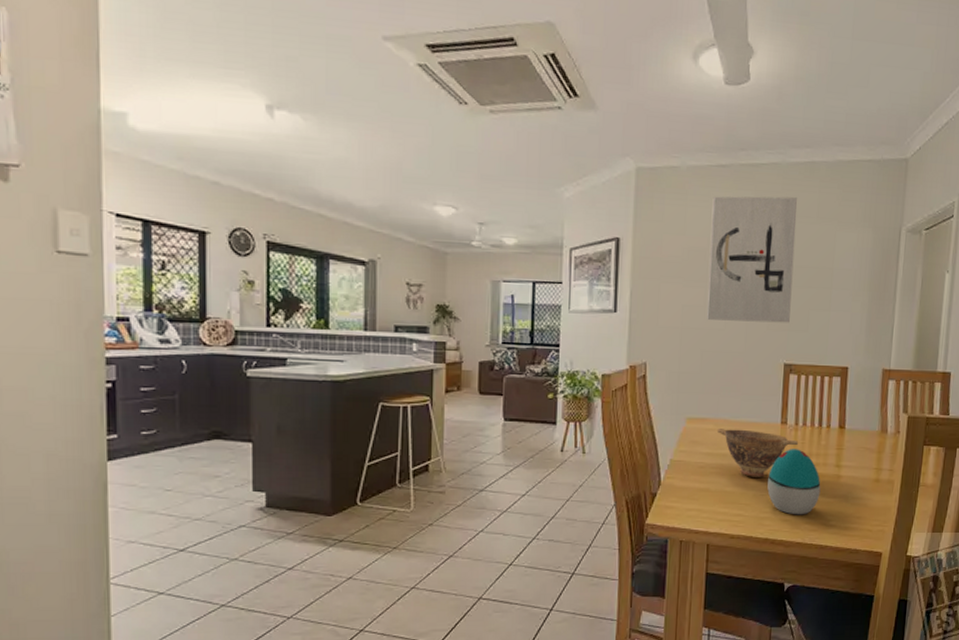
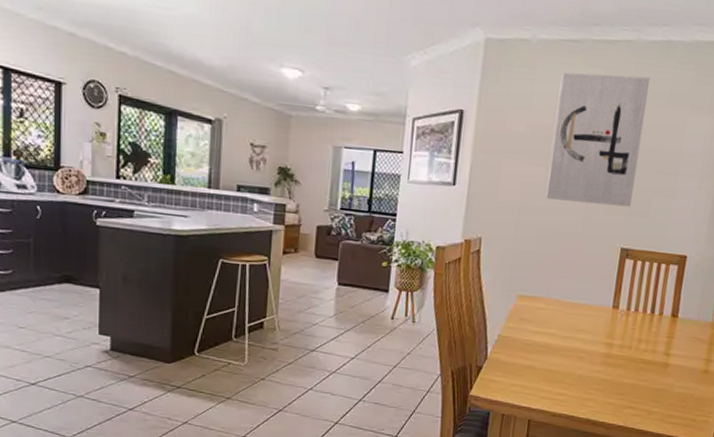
bowl: present [716,429,799,477] -> none [546,308,629,359]
decorative egg: present [767,449,821,515] -> none [593,333,648,400]

